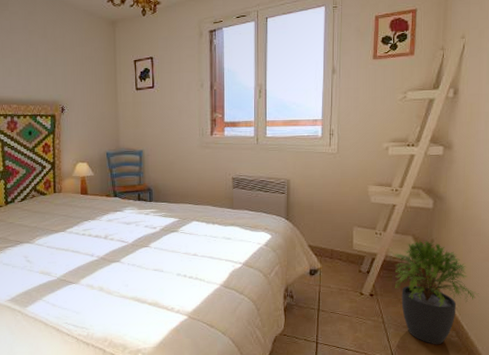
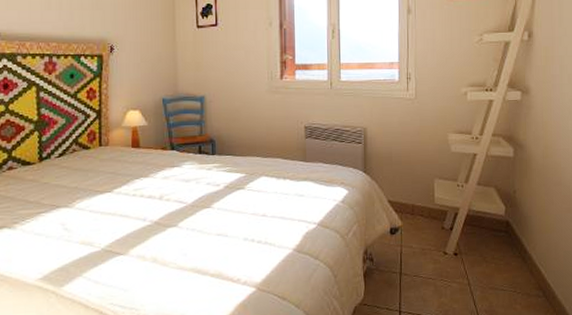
potted plant: present [393,240,479,345] -> none [475,191,563,307]

